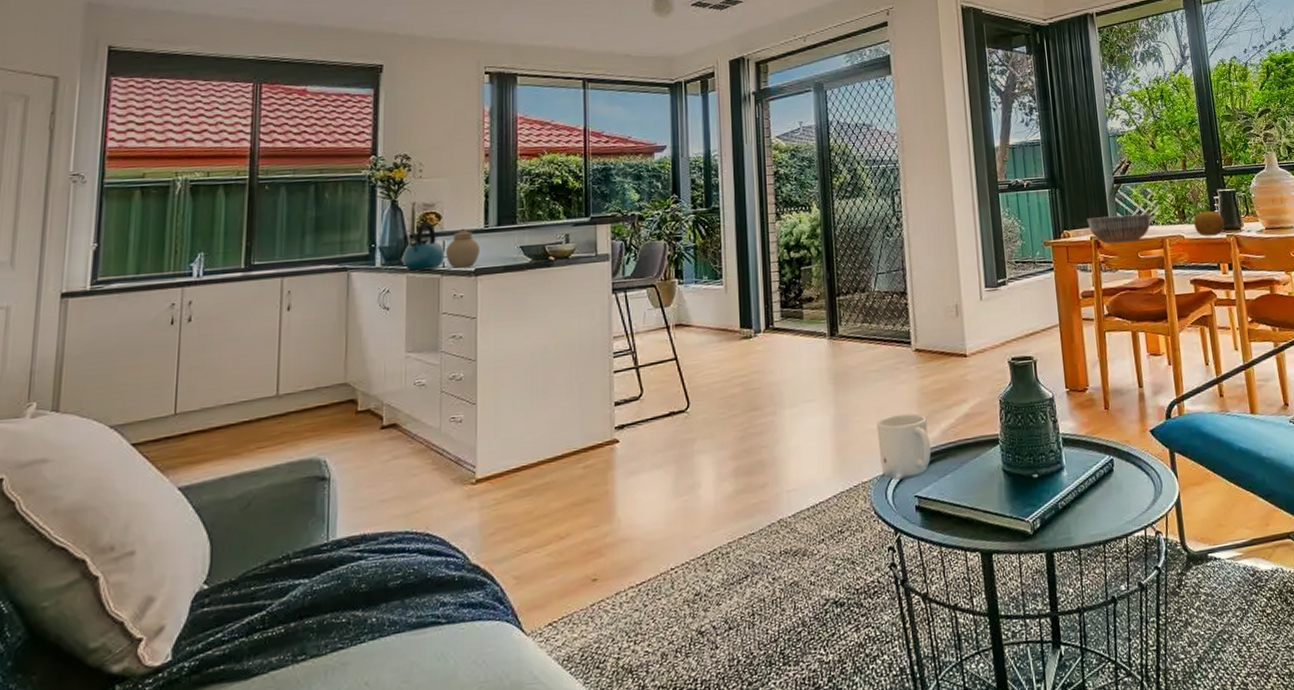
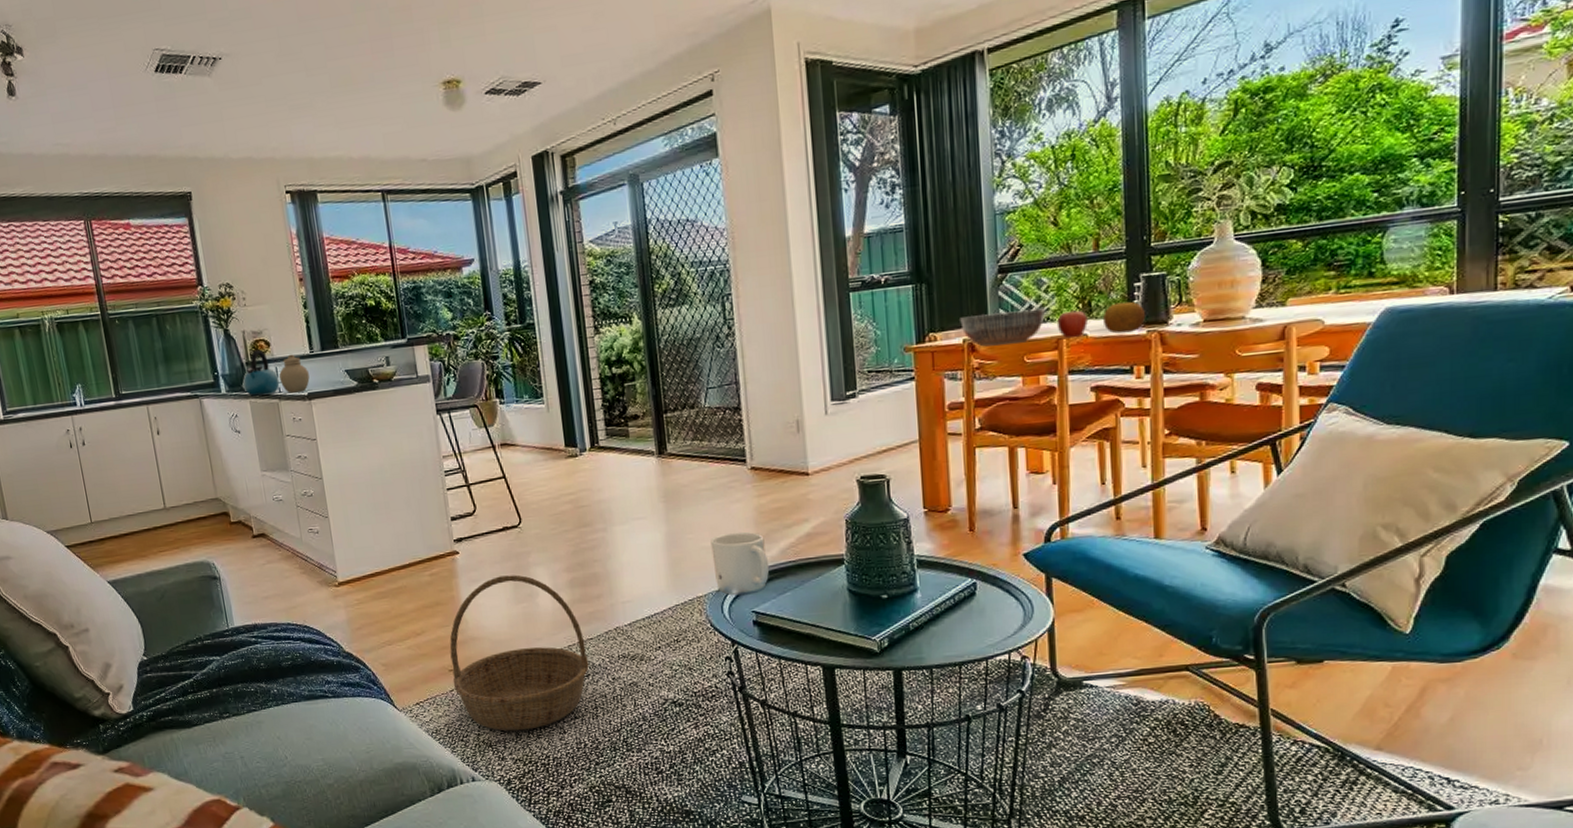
basket: none [595,464,749,652] -> present [449,574,589,732]
fruit: none [1160,215,1183,240] -> present [1056,309,1088,339]

